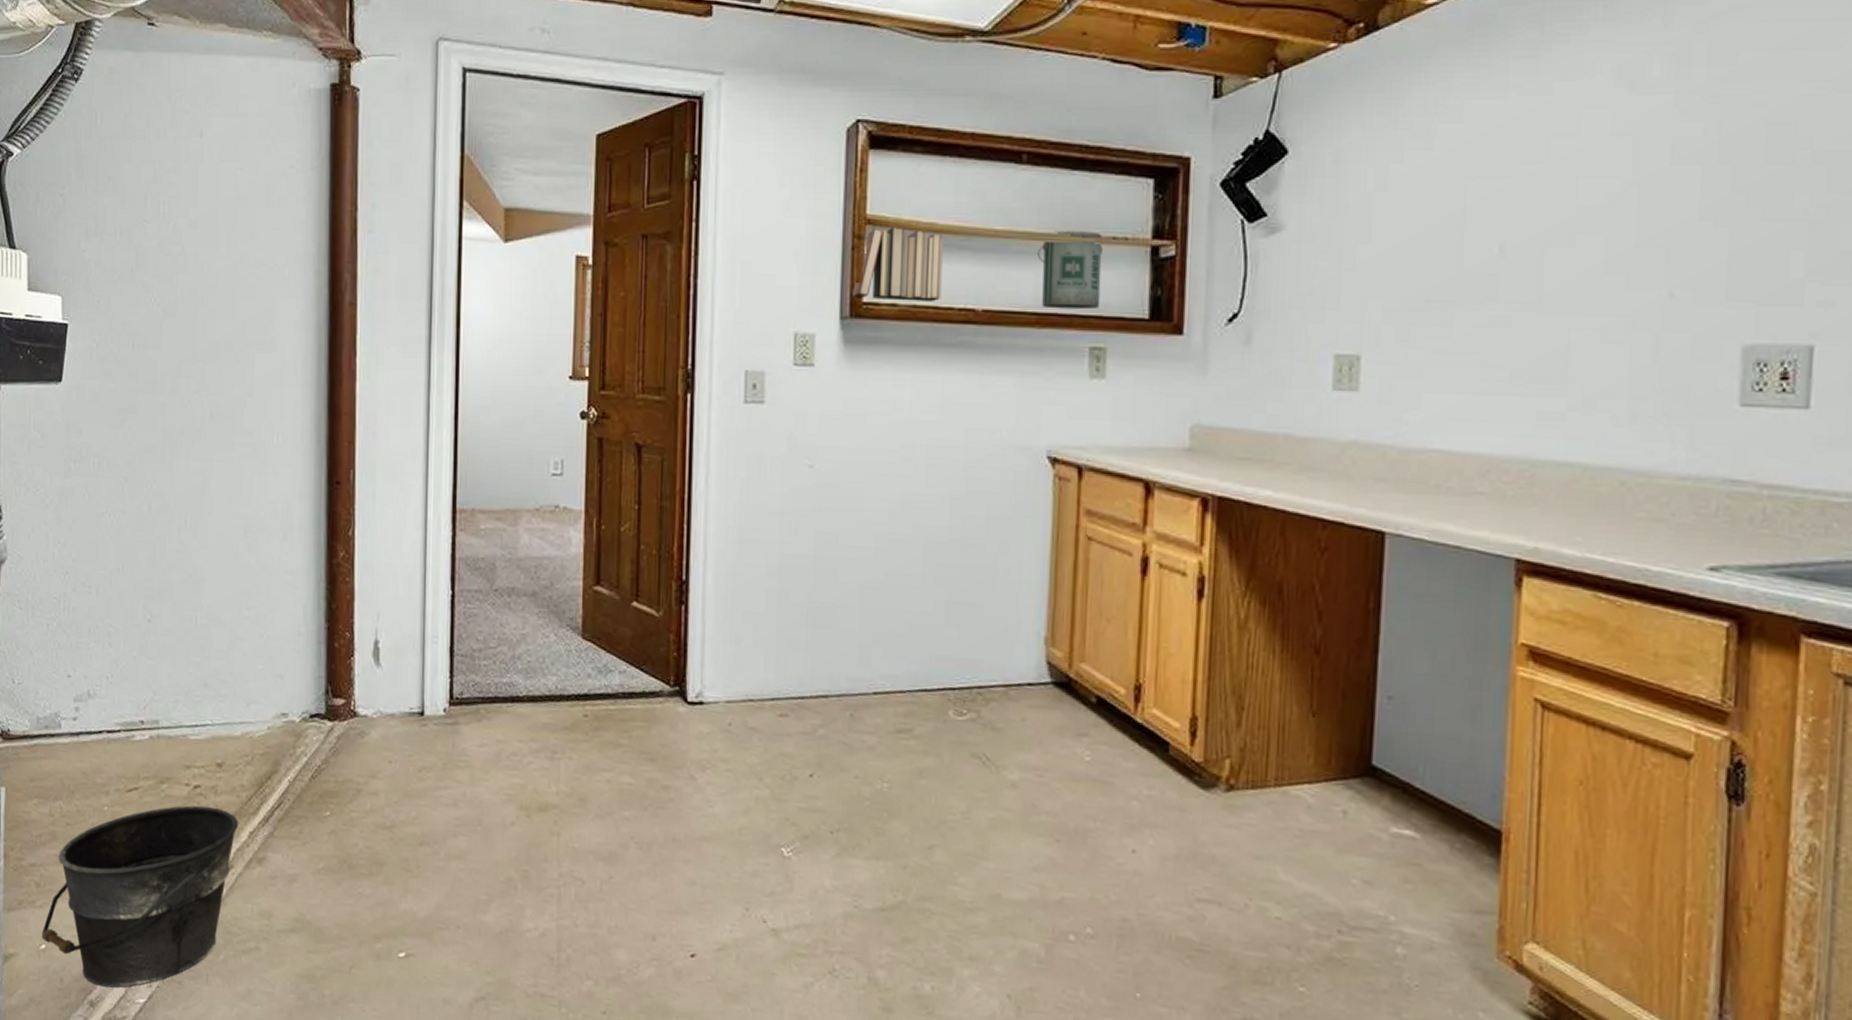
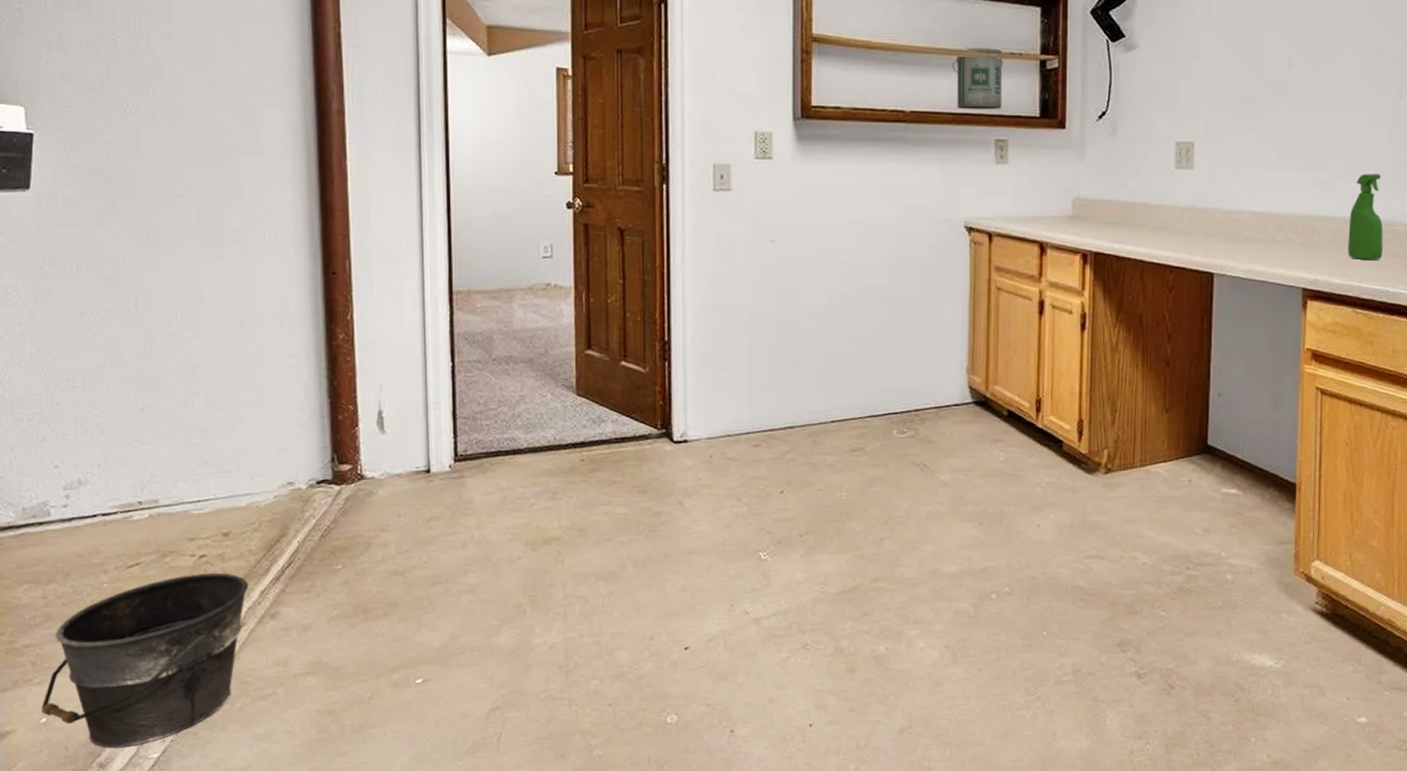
books: present [853,227,943,302] -> none [803,44,877,105]
spray bottle: none [1585,403,1642,526] -> present [1348,174,1383,261]

